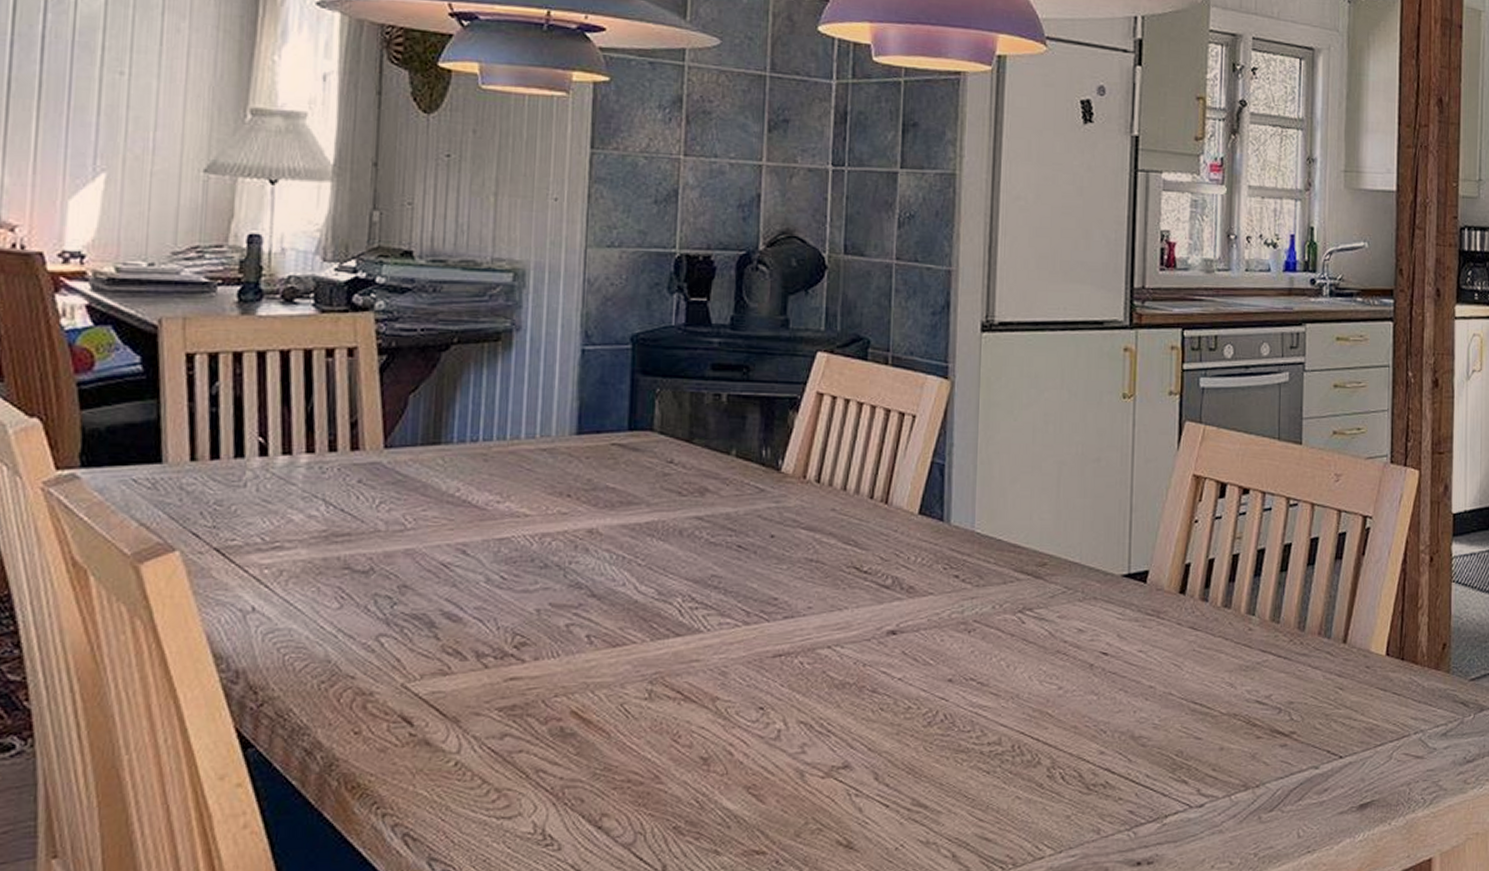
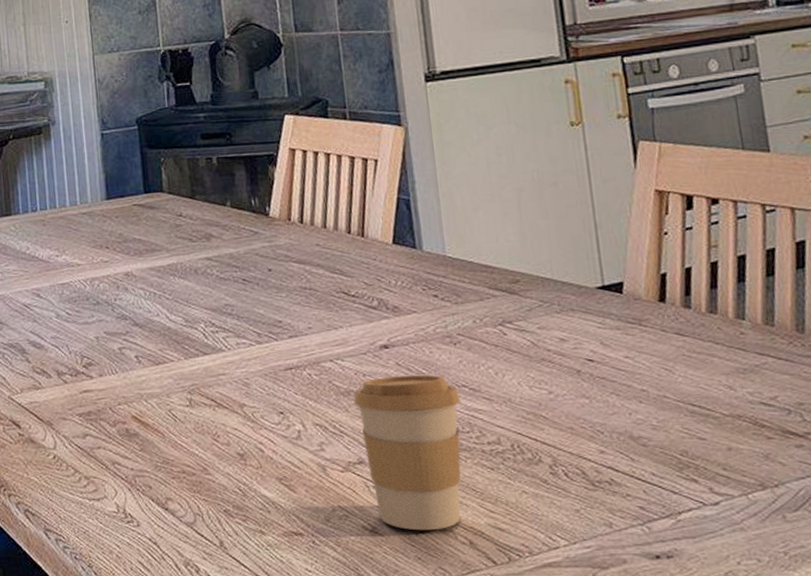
coffee cup: none [848,665,966,844] -> present [354,374,461,531]

